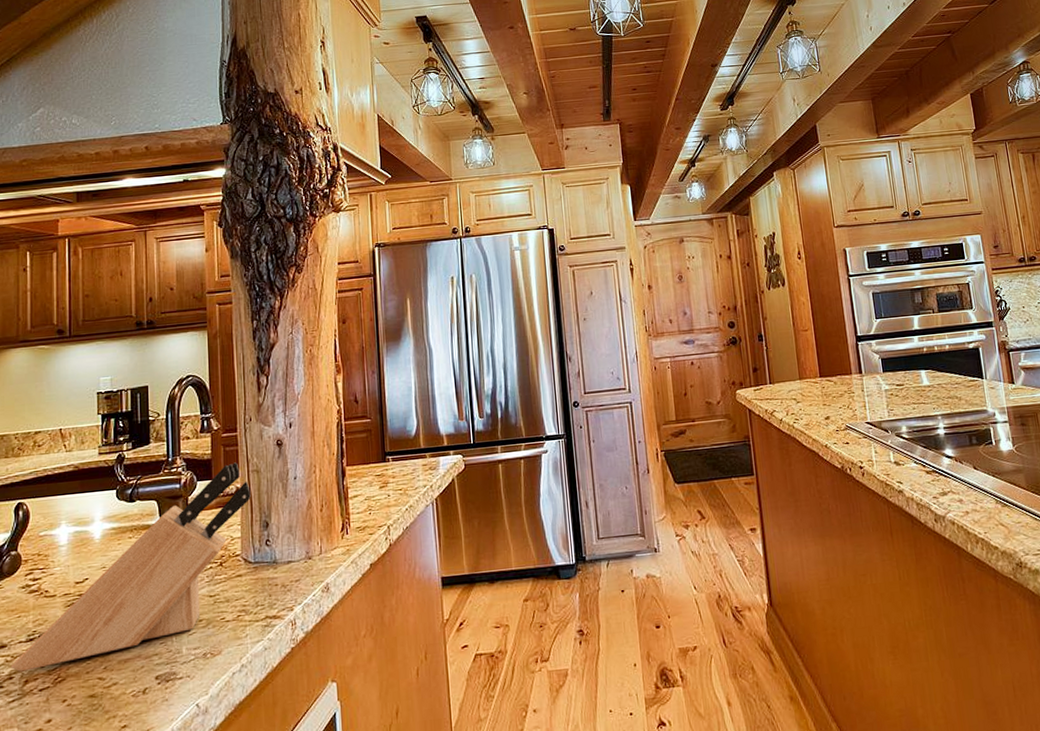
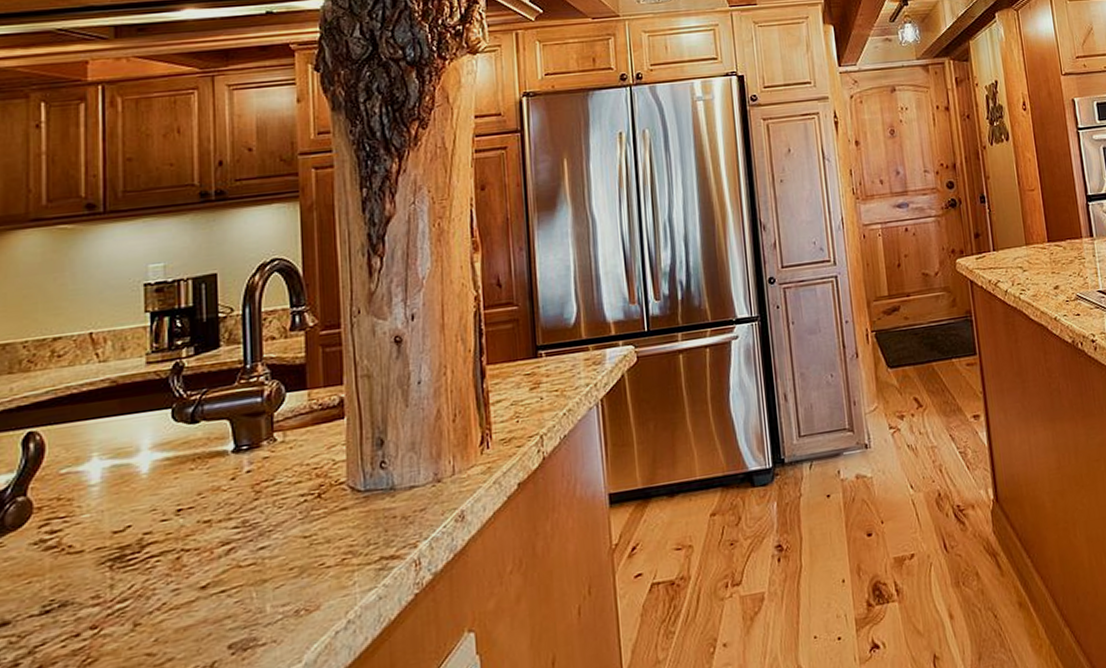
knife block: present [10,462,251,672] -> none [16,366,360,656]

